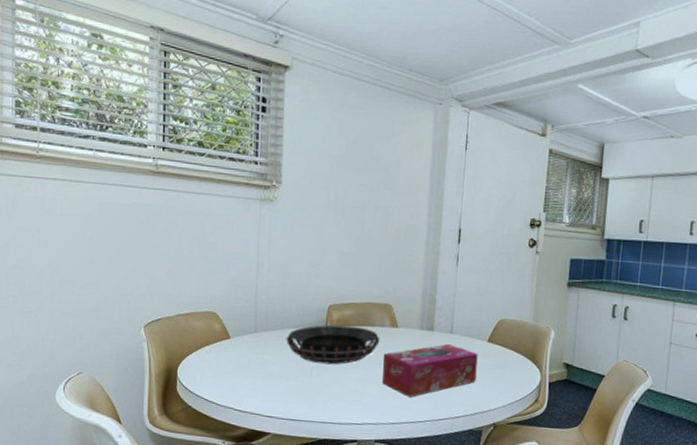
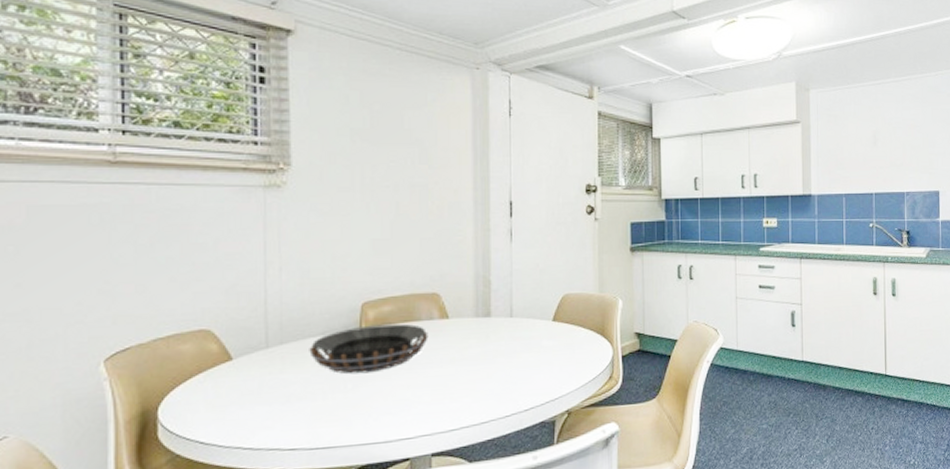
tissue box: present [382,344,478,397] -> none [433,329,543,397]

